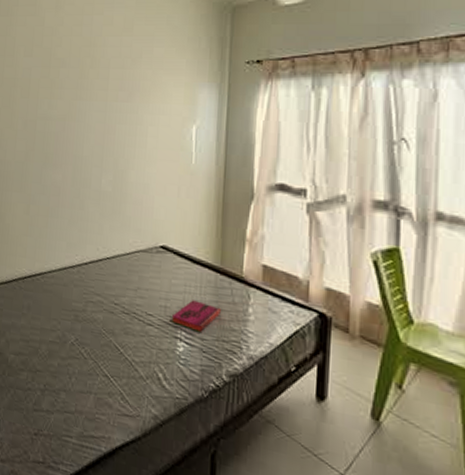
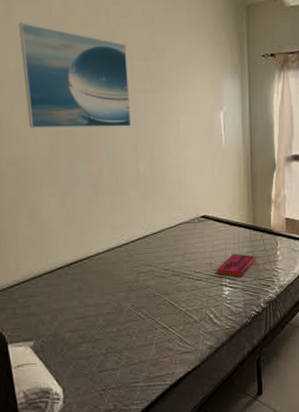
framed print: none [11,34,105,137] -> present [19,22,132,128]

